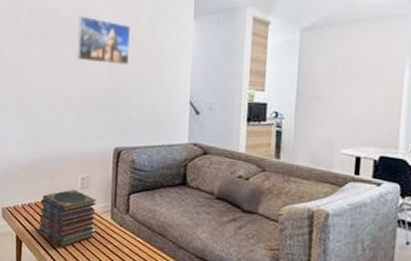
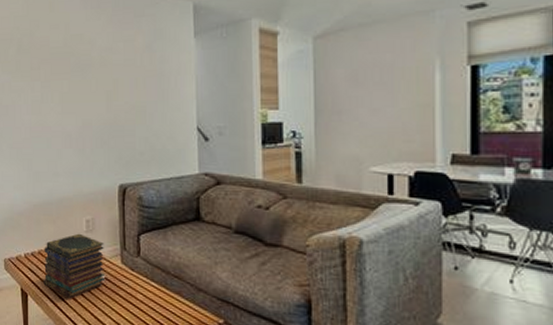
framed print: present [77,16,131,66] -> none [70,44,128,94]

